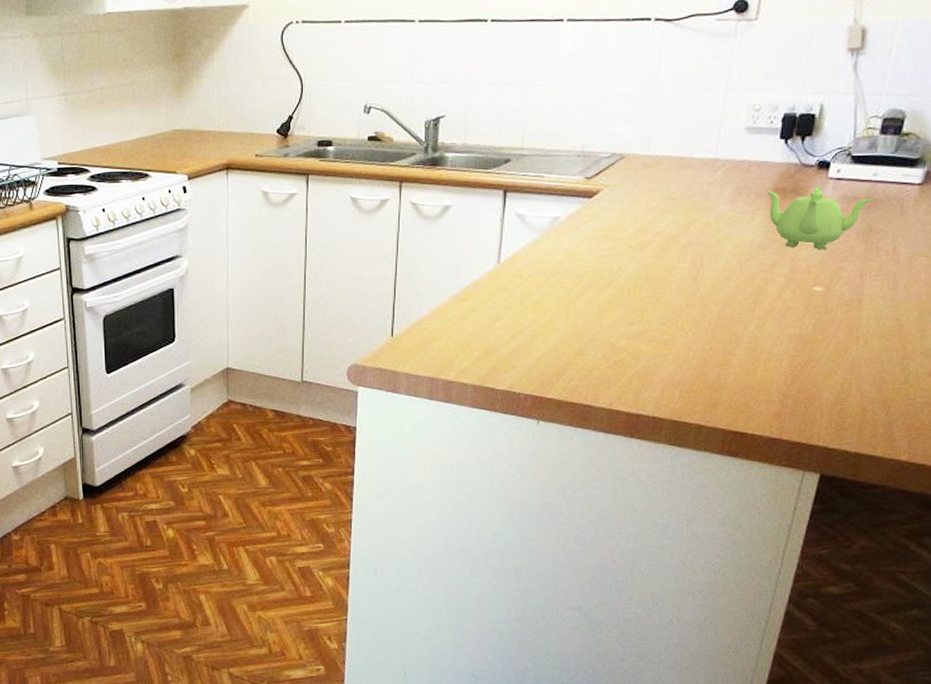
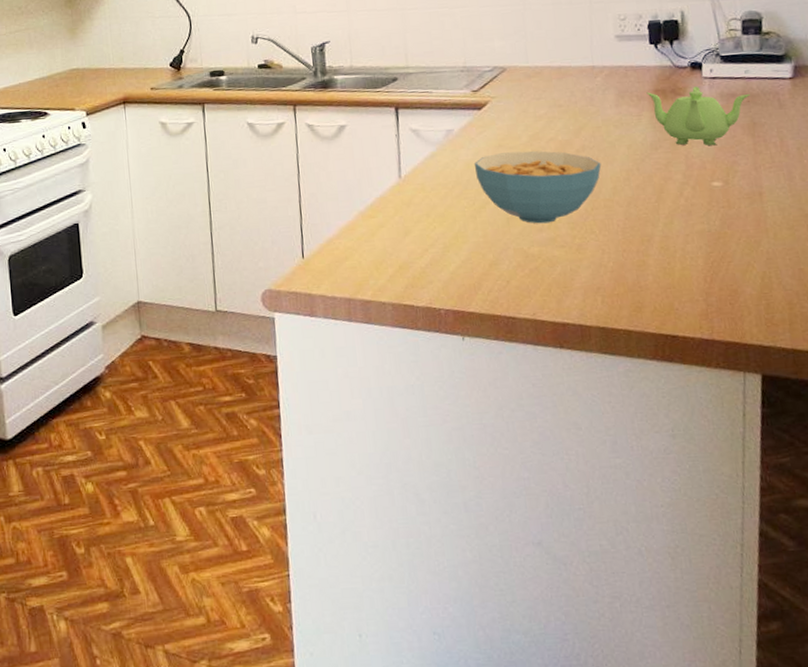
cereal bowl: none [575,243,705,318] -> present [473,151,602,224]

